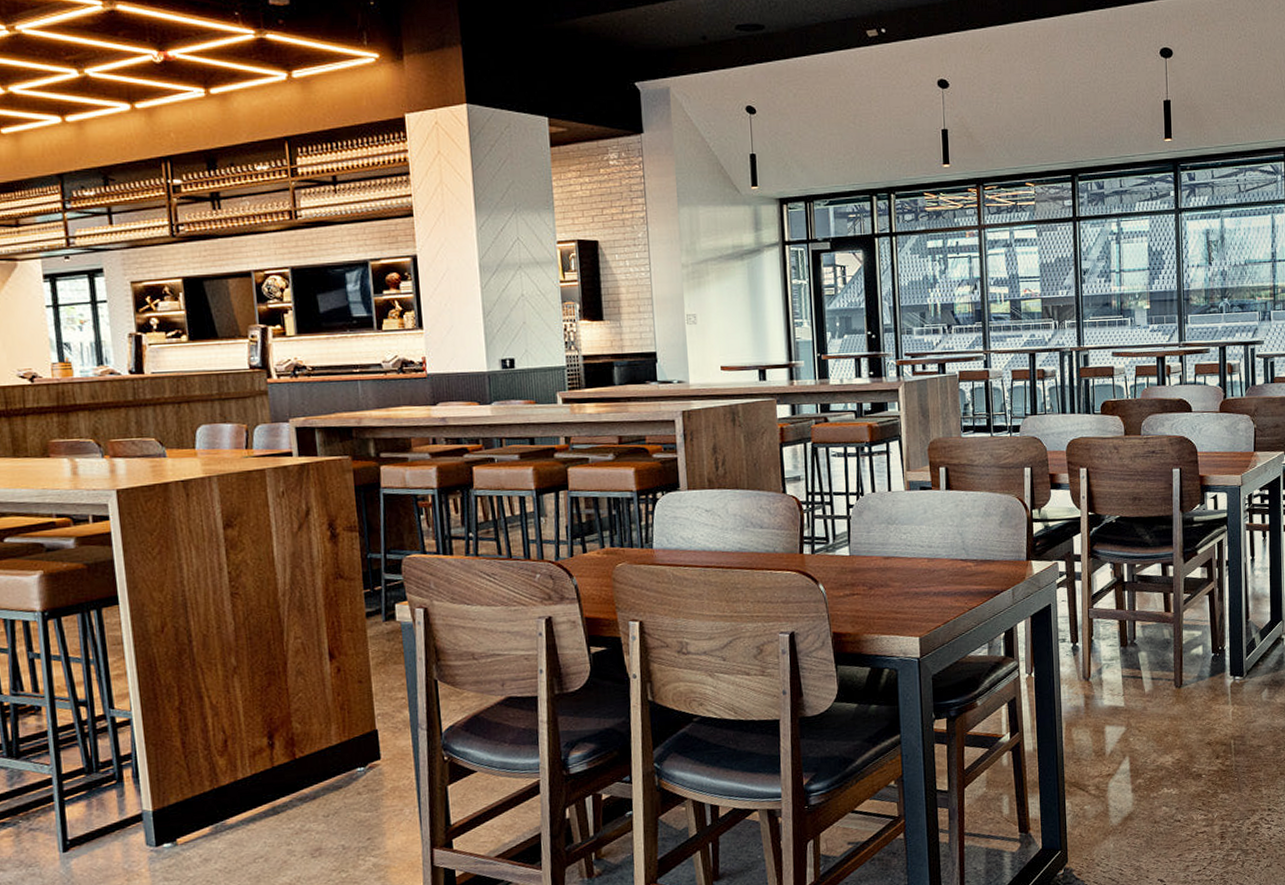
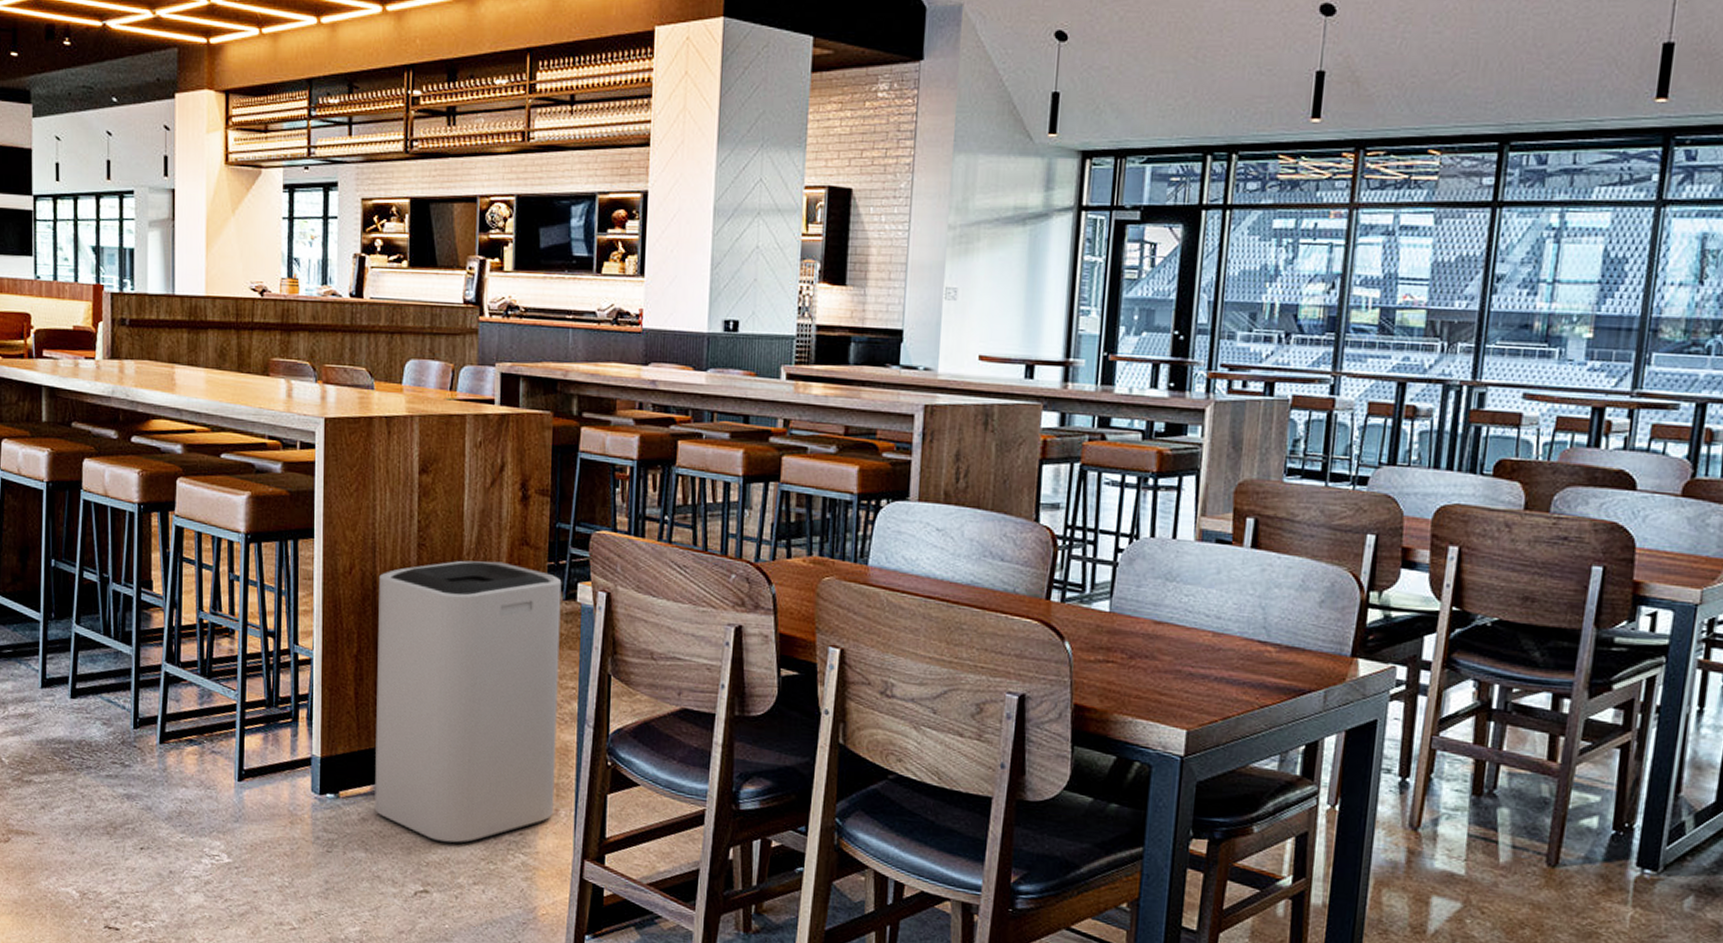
trash can: none [194,597,398,865] -> present [374,560,562,844]

